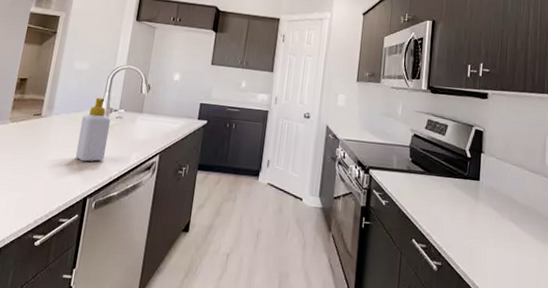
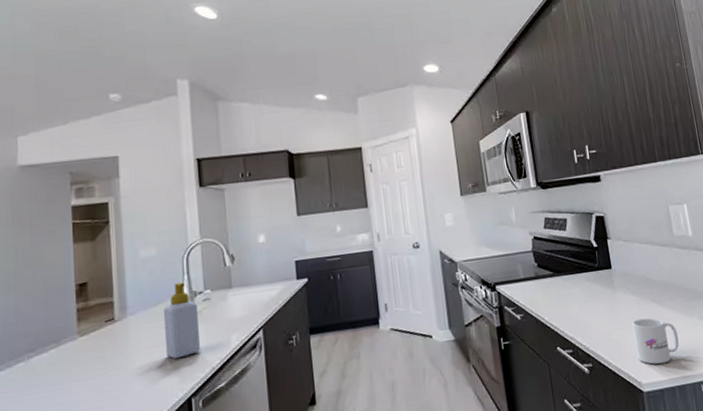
mug: none [485,233,528,281] -> present [632,317,679,365]

